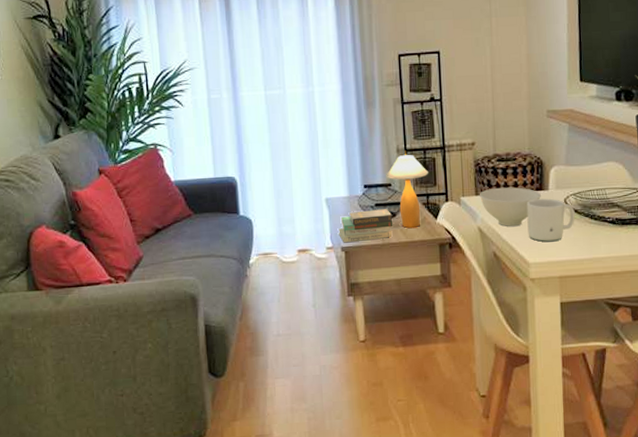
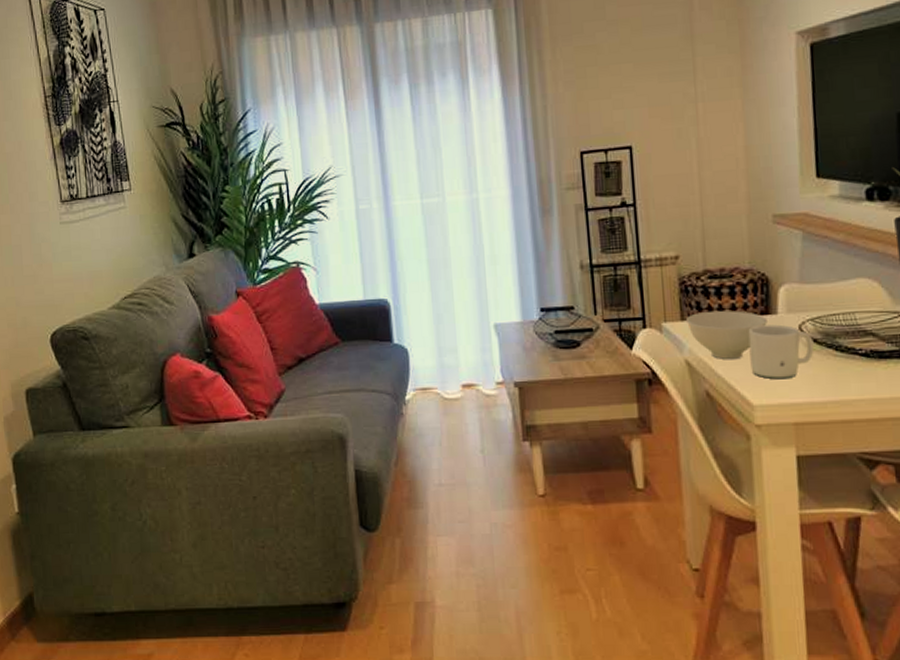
books: present [338,209,393,243] -> none [510,337,578,377]
table lamp: present [386,150,429,229] -> none [567,266,621,361]

